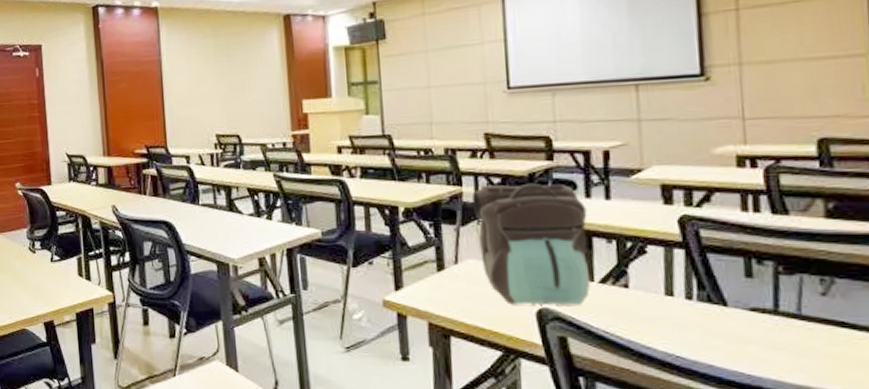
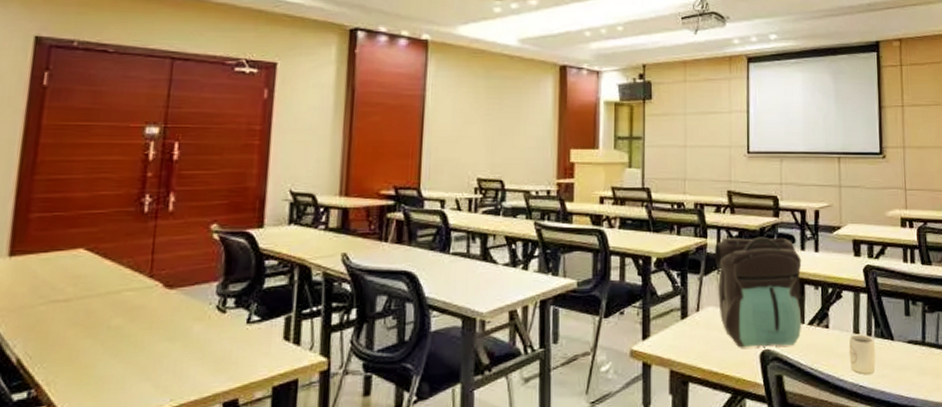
mug: none [658,296,700,343] -> present [848,334,876,374]

